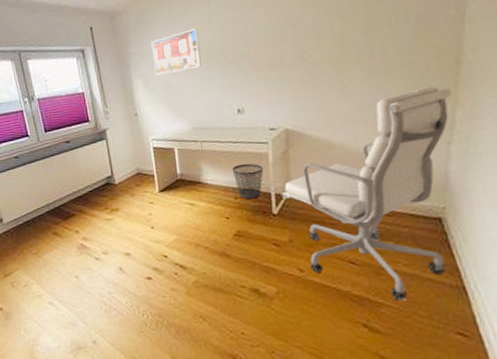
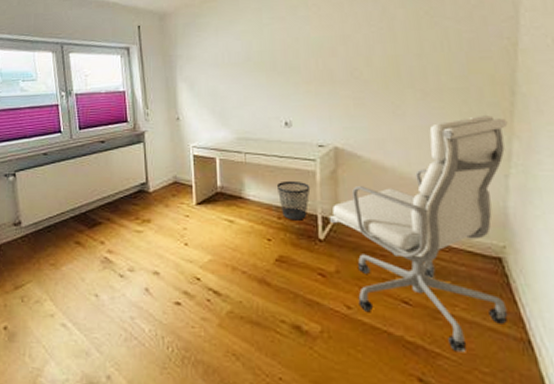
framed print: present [151,28,201,76] -> none [199,36,250,80]

